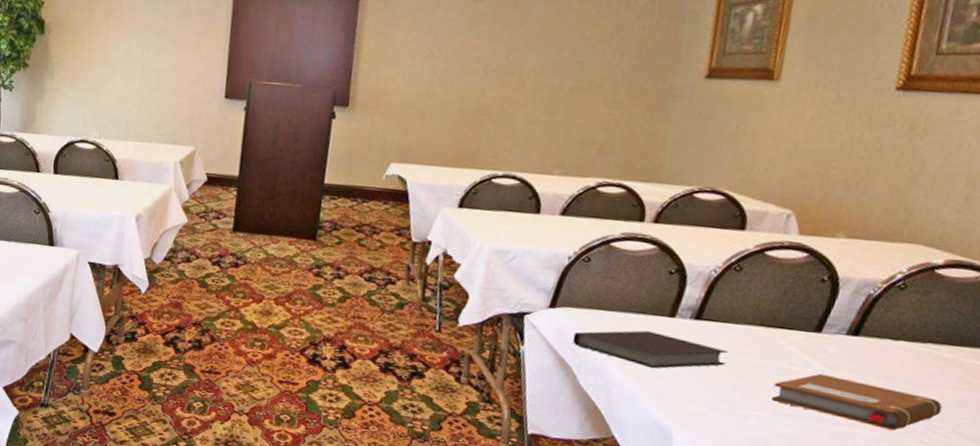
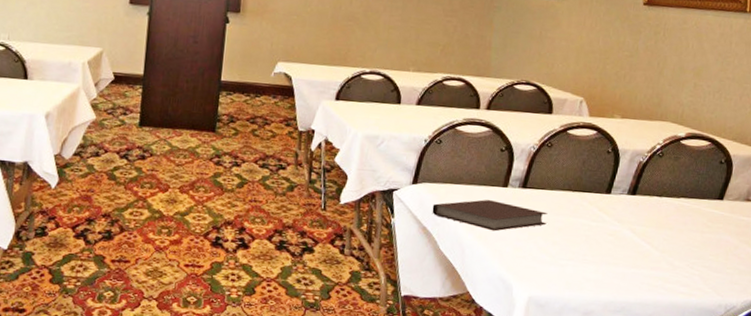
notebook: present [770,373,943,431] -> none [580,226,695,269]

